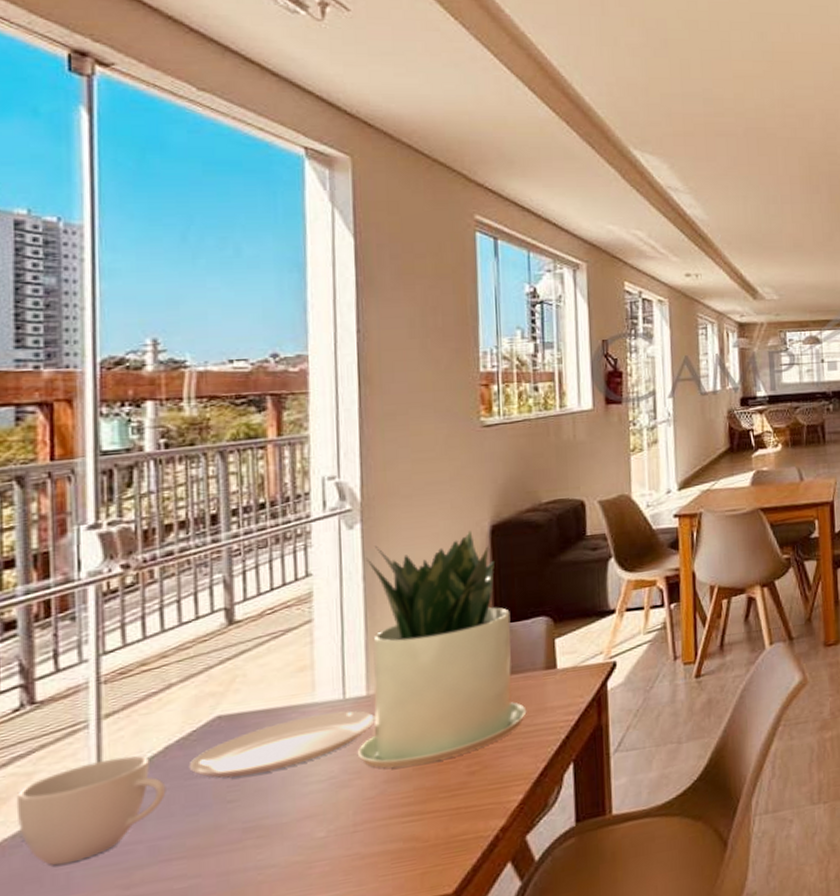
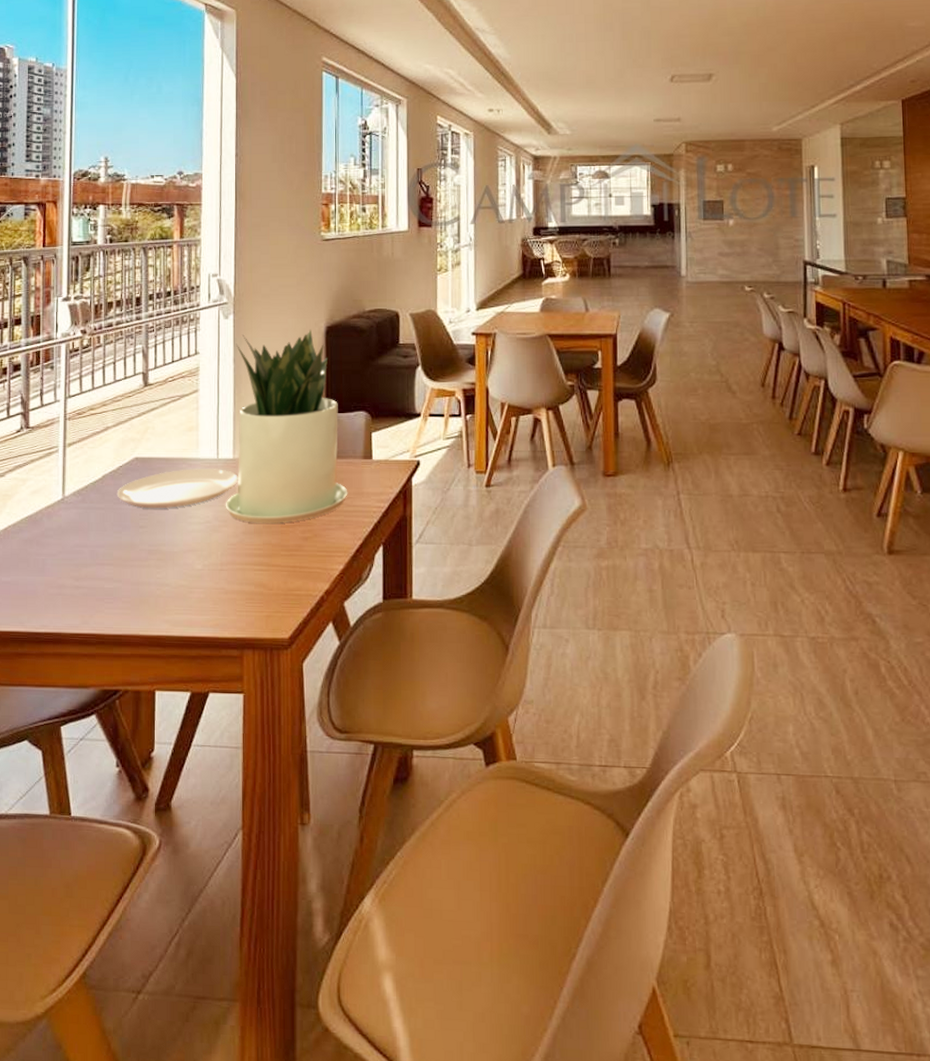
cup: present [16,755,166,866] -> none [16,478,102,553]

